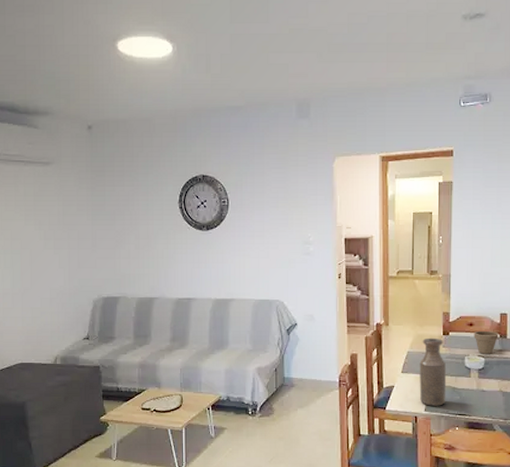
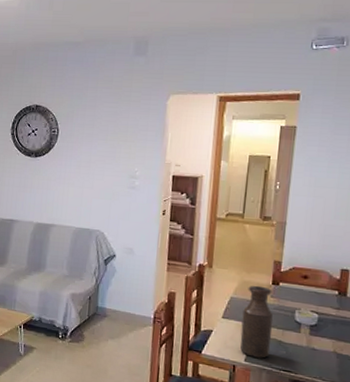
flower pot: present [474,330,499,354] -> none [307,284,338,311]

